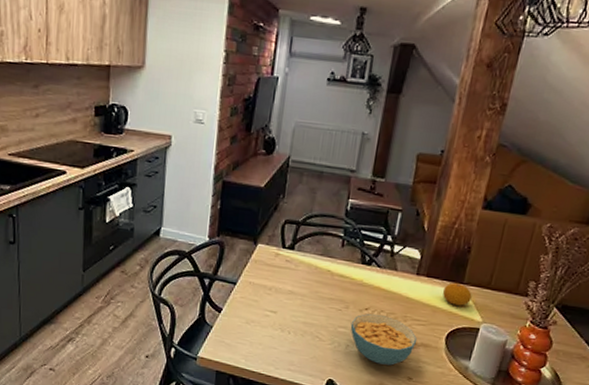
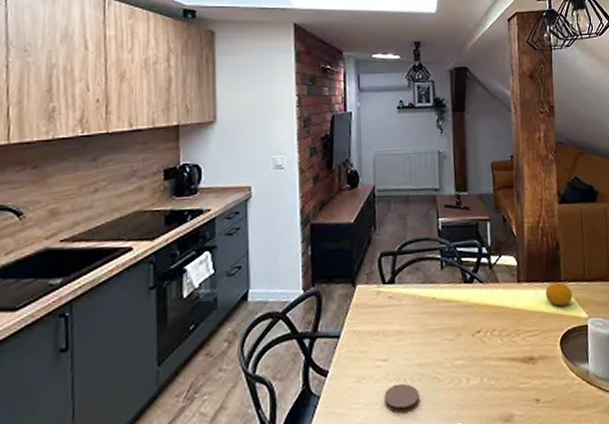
coaster: none [267,333,300,358] -> present [384,383,419,413]
cereal bowl: present [350,314,418,366] -> none [466,334,535,393]

